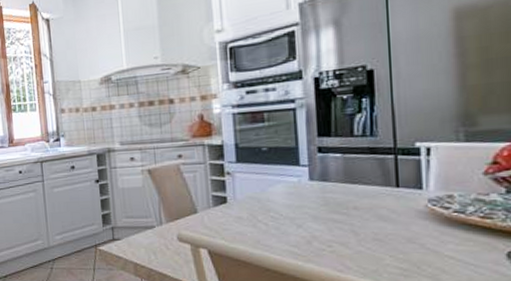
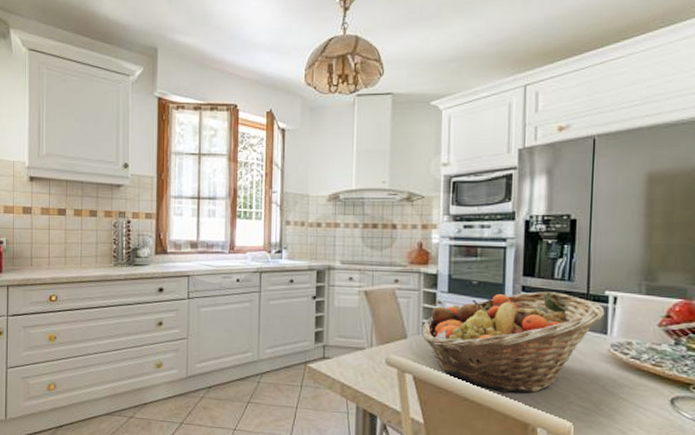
fruit basket: none [213,149,417,261] -> present [422,291,605,394]

